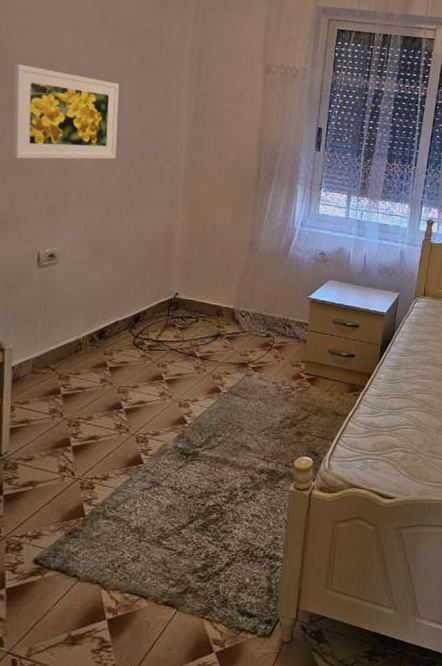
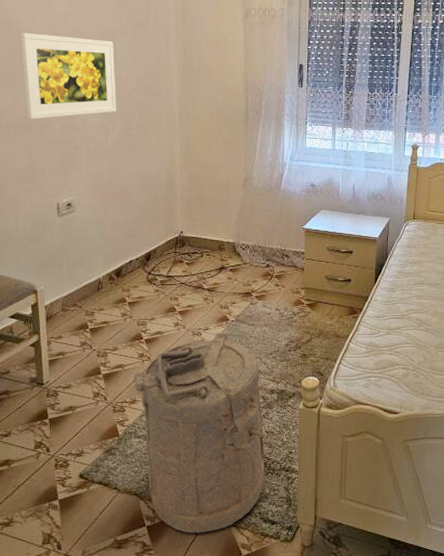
laundry hamper: none [108,405,259,627] -> present [134,332,273,533]

